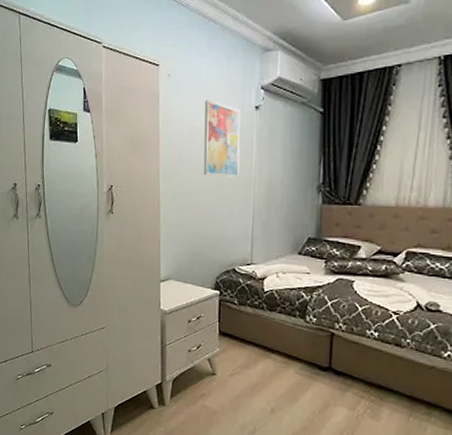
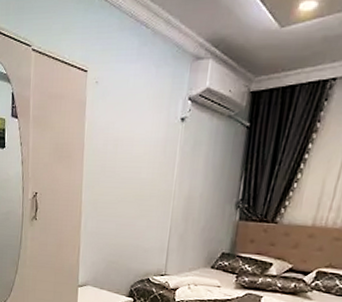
wall art: present [203,100,240,178] -> none [125,109,166,190]

